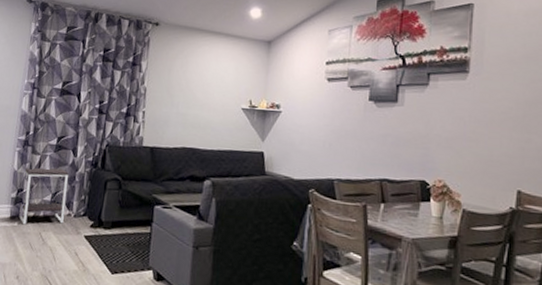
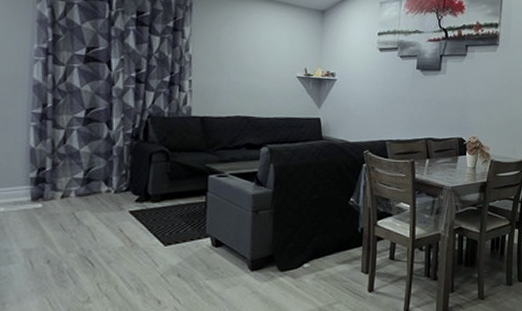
side table: present [19,167,69,225] -> none [43,142,104,206]

